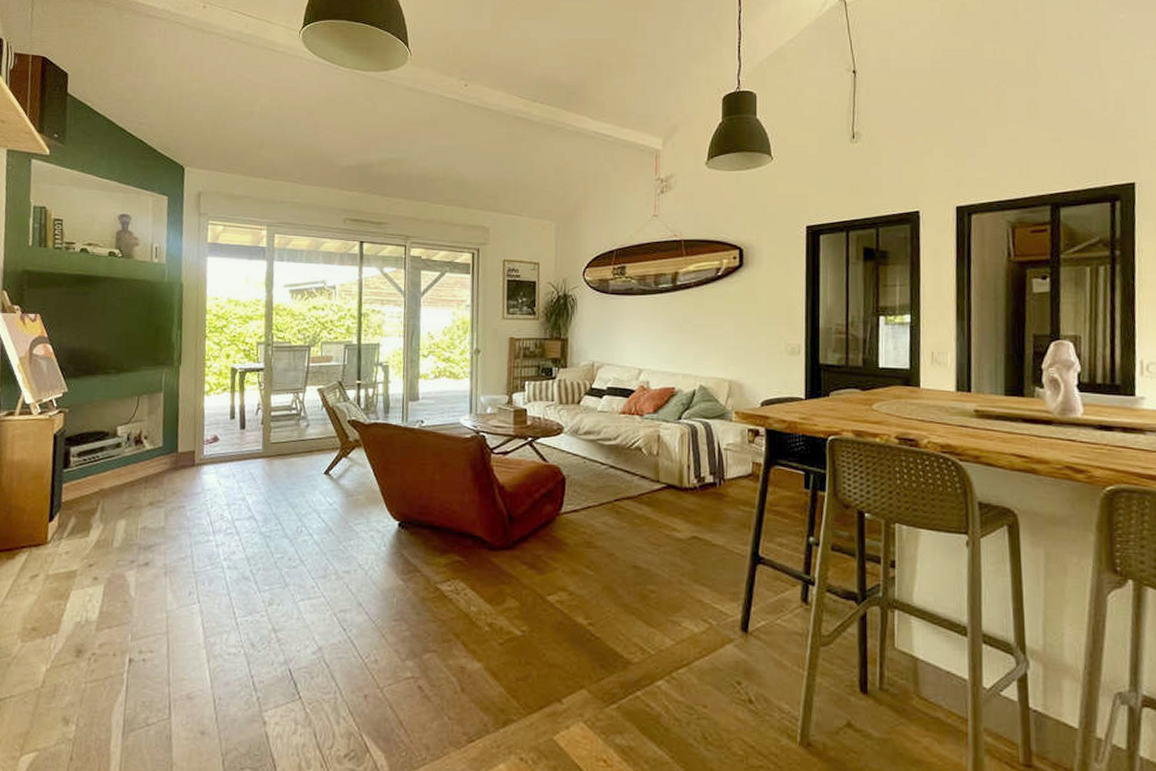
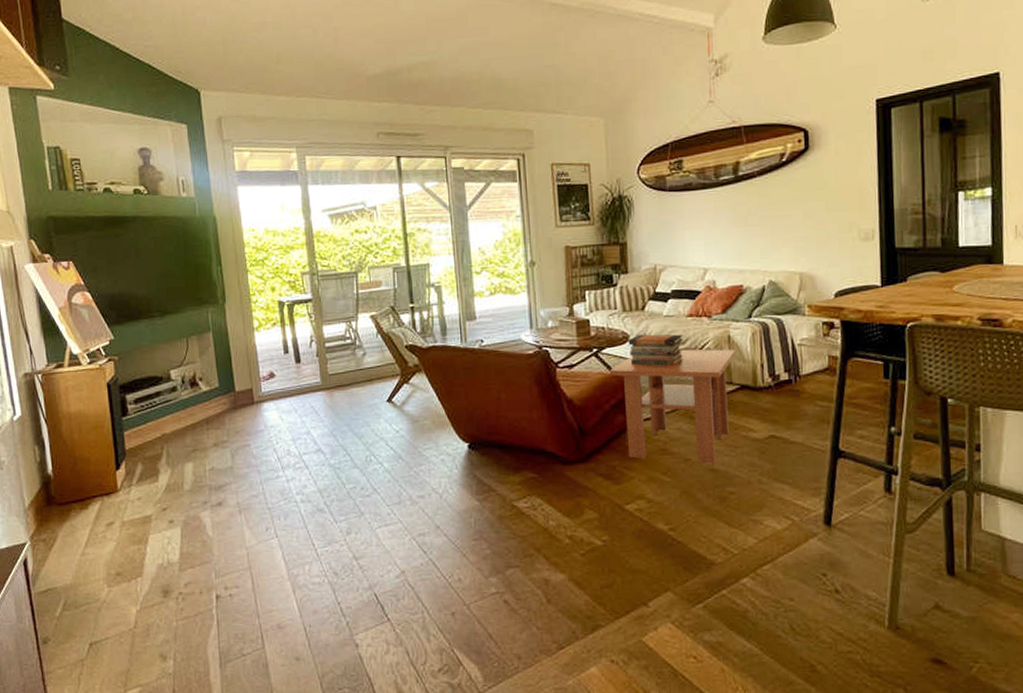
coffee table: none [541,444,665,560] -> present [609,349,737,464]
book stack: none [562,427,615,460] -> present [628,334,684,366]

